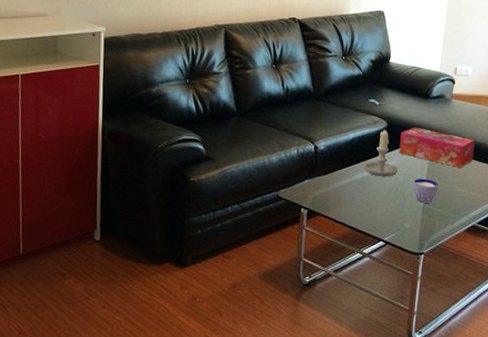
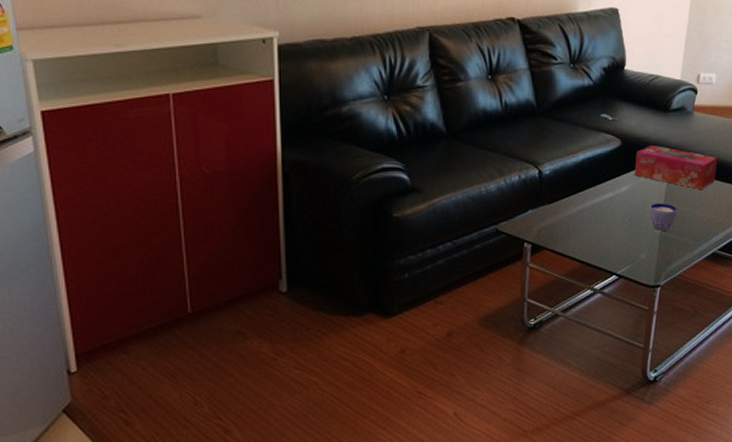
candle: present [364,129,398,177] -> none [595,148,633,203]

